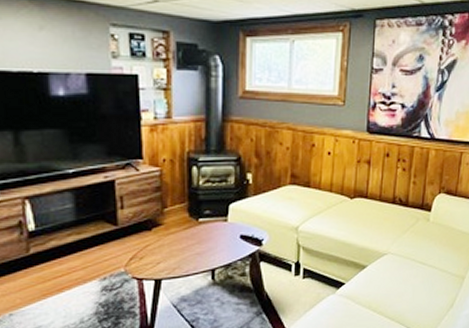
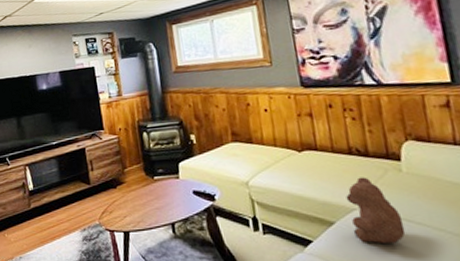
teddy bear: none [380,225,420,284] -> present [346,177,406,243]

